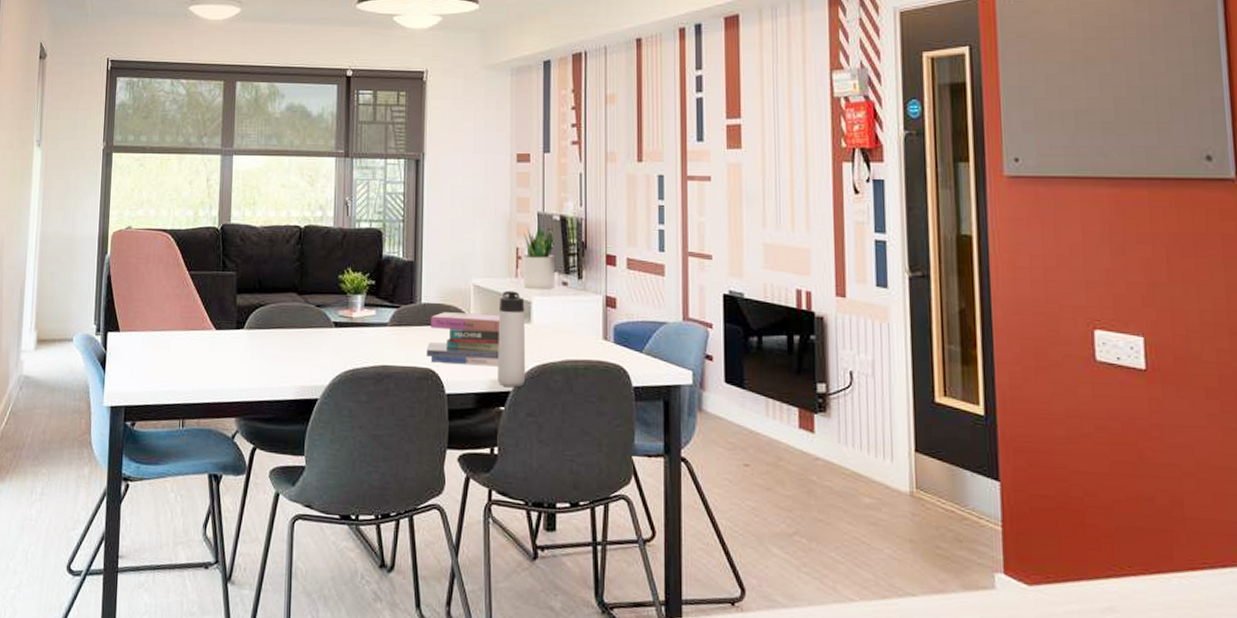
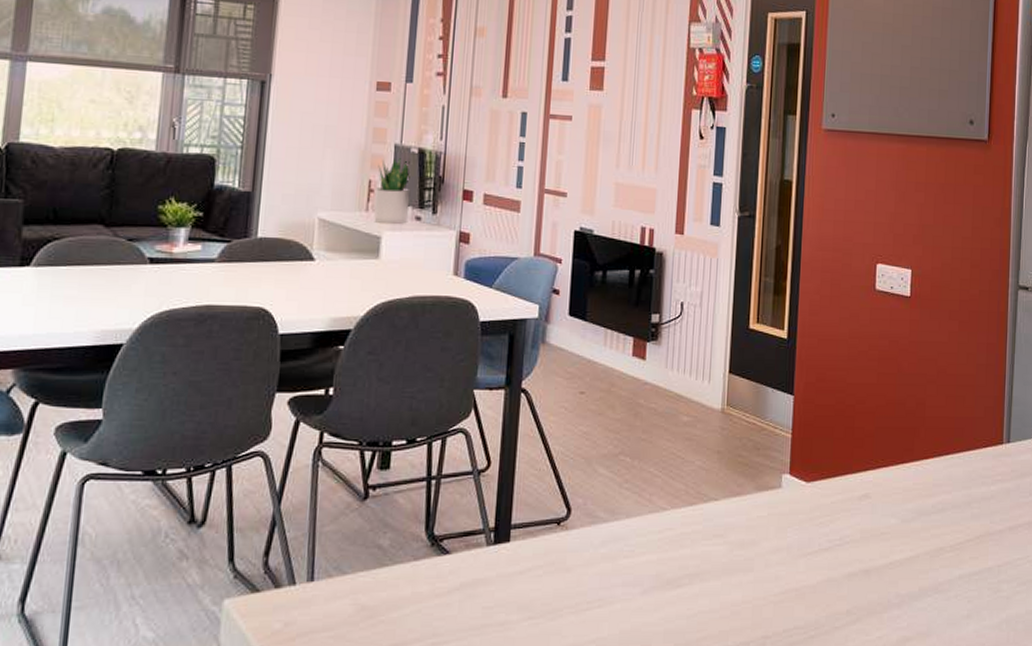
books: present [426,312,500,367] -> none [259,247,345,304]
thermos bottle: present [498,290,526,388] -> none [338,225,374,326]

